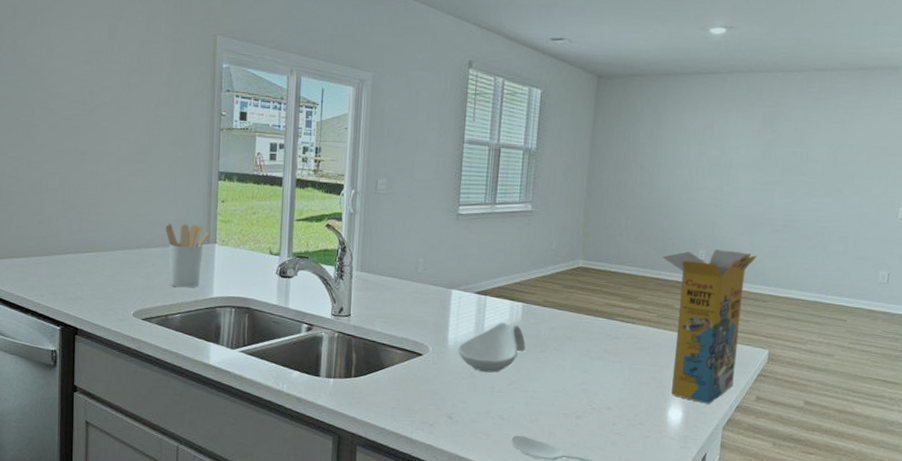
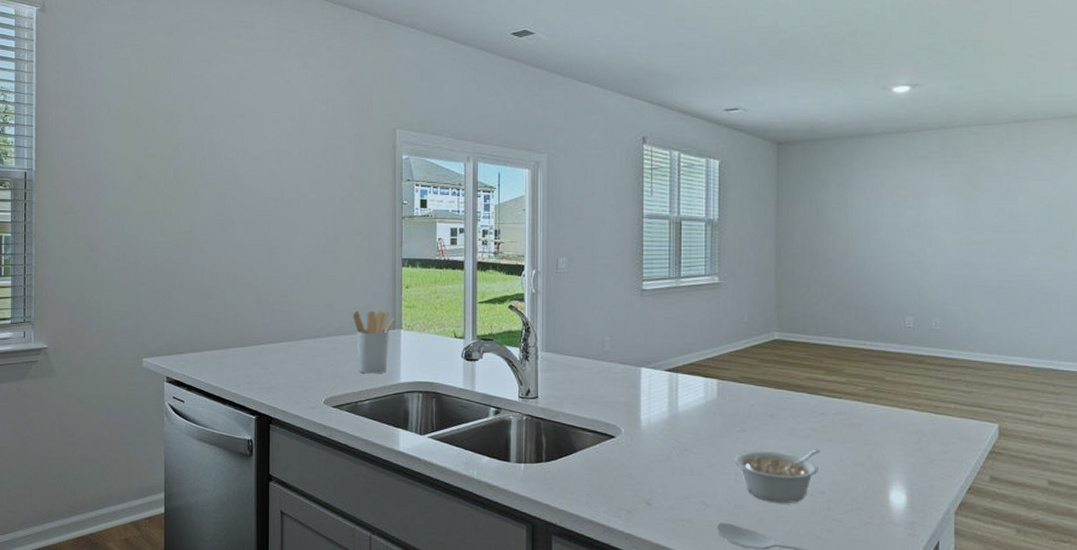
spoon rest: present [458,323,526,373] -> none [652,401,724,455]
legume: none [533,369,611,418] -> present [735,449,820,503]
cereal box: present [662,249,757,404] -> none [865,316,972,486]

